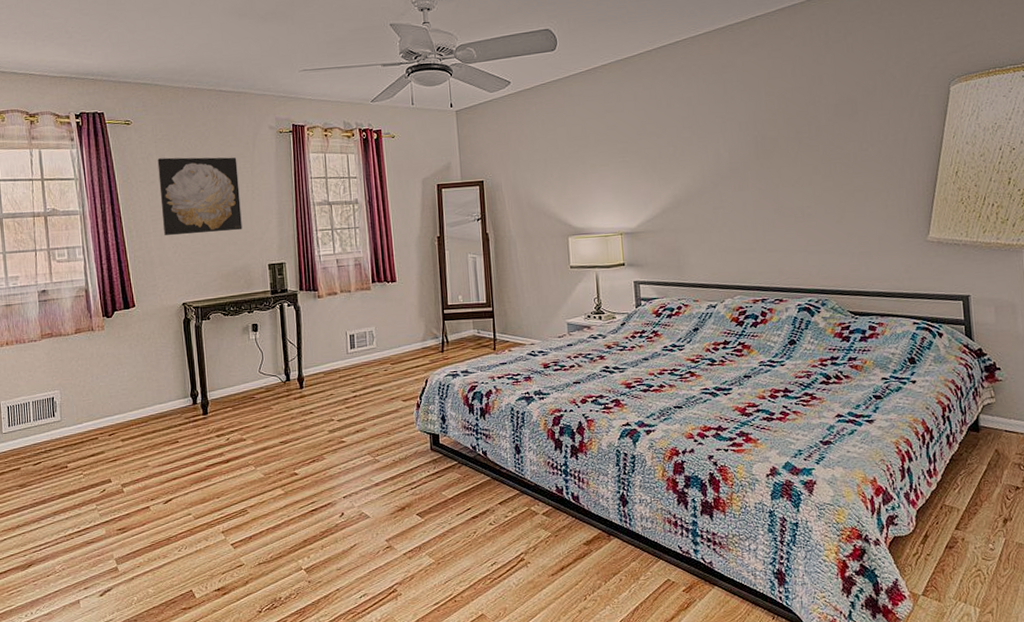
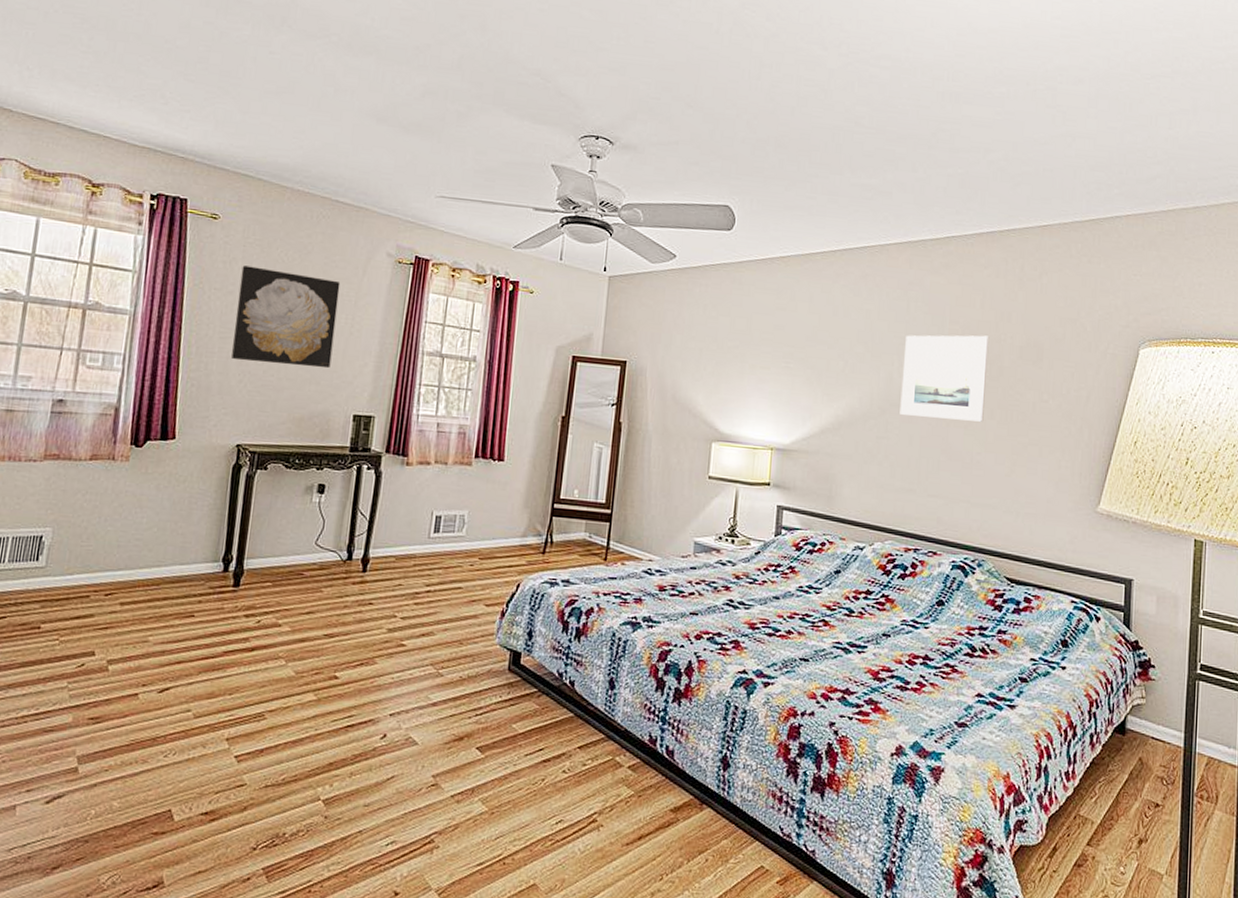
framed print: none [727,100,809,185] -> present [900,335,990,422]

